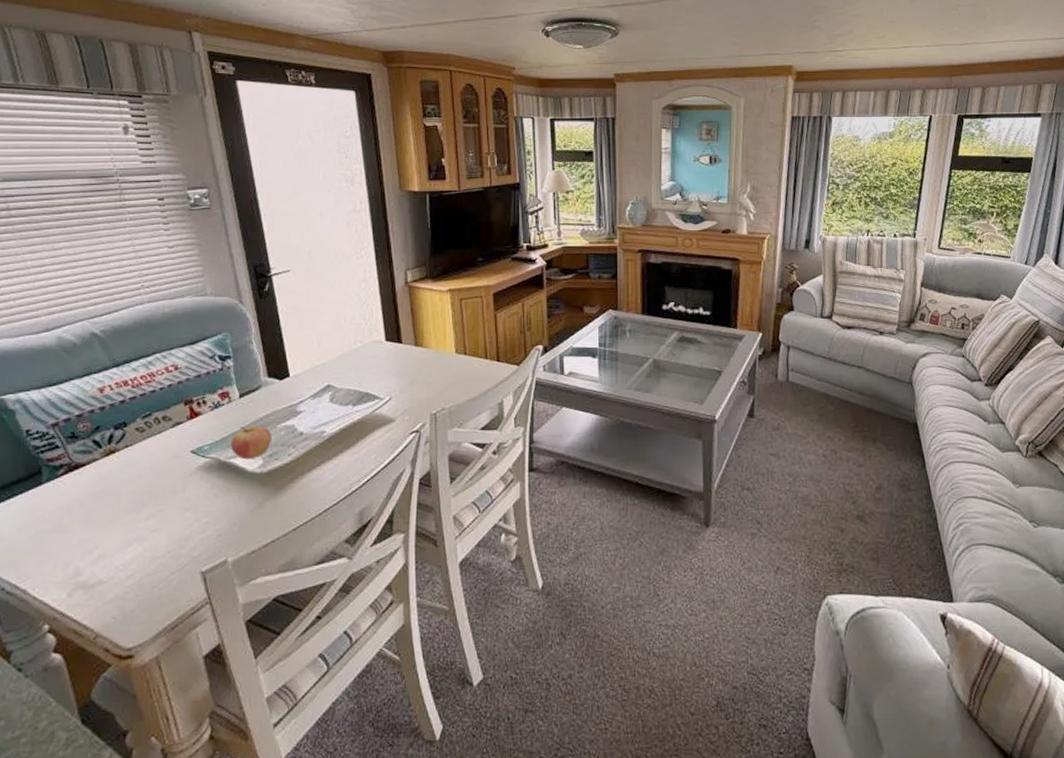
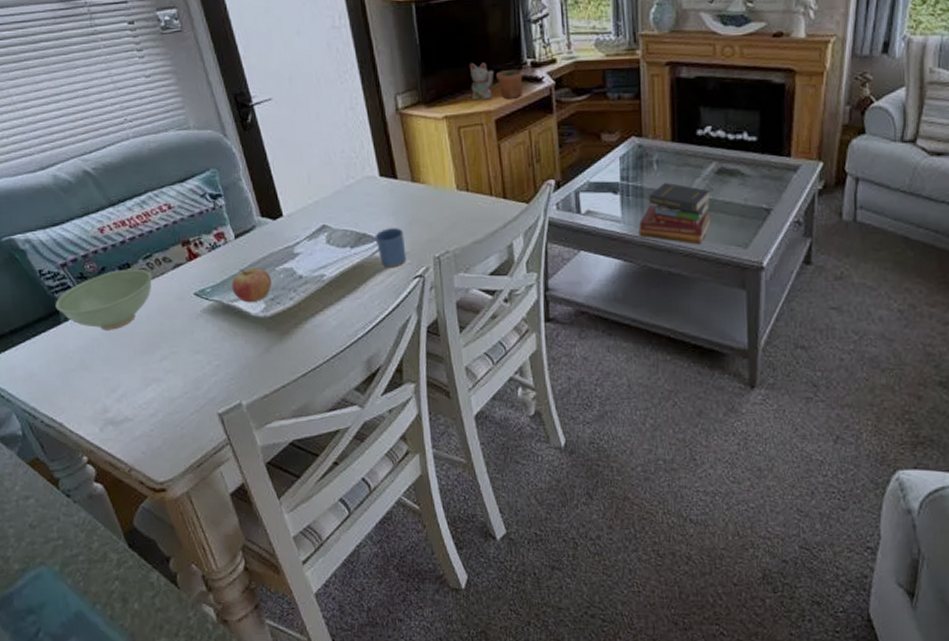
bowl: none [38,427,149,490] -> present [55,268,152,330]
mug: none [376,387,405,424] -> present [375,228,407,268]
decorative figurine: none [474,245,494,276] -> present [470,63,494,100]
planter: none [497,251,519,276] -> present [496,69,523,99]
books: none [613,348,674,401] -> present [638,182,711,245]

